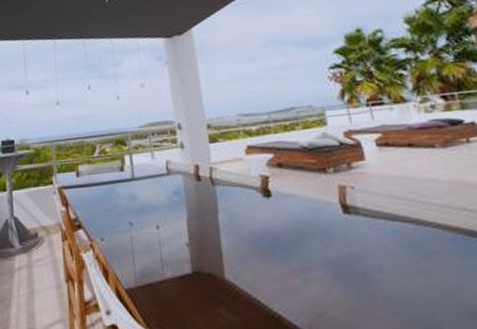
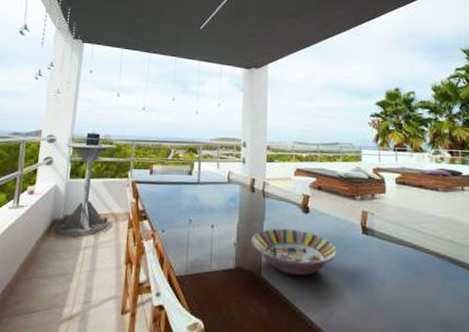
serving bowl: none [206,218,316,273] -> present [252,228,338,276]

